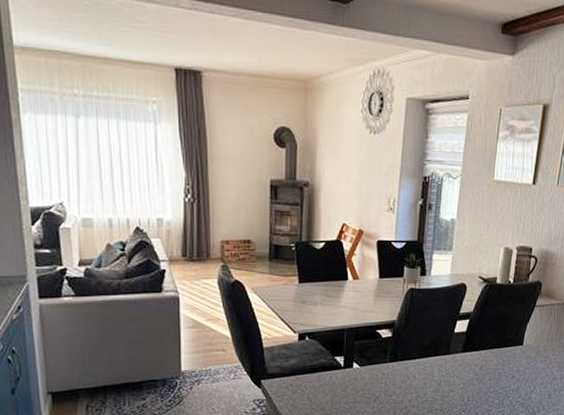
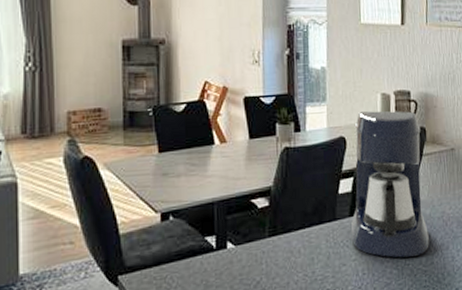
coffee maker: none [461,263,537,391] -> present [350,111,429,258]

